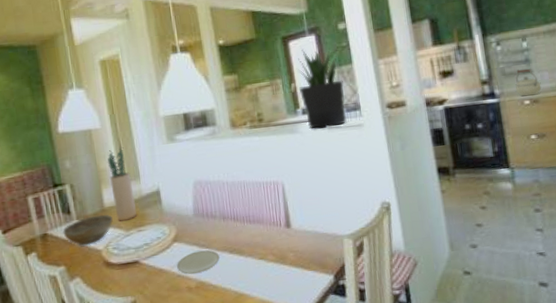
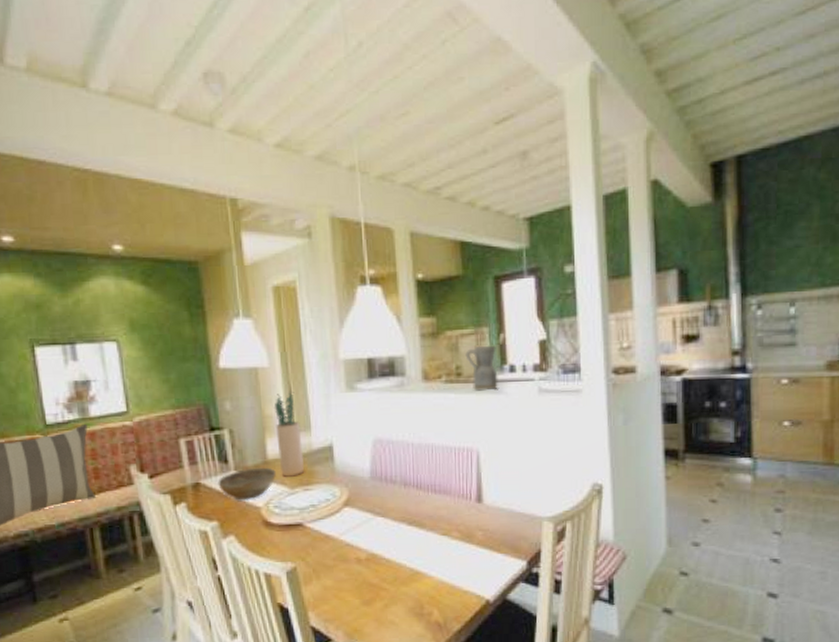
plate: present [177,250,220,274] -> none [346,519,396,544]
ceramic pitcher: none [264,93,294,133] -> present [465,345,498,391]
planter: present [298,48,347,129] -> none [508,292,563,391]
kettle: present [515,68,542,97] -> none [773,340,805,374]

